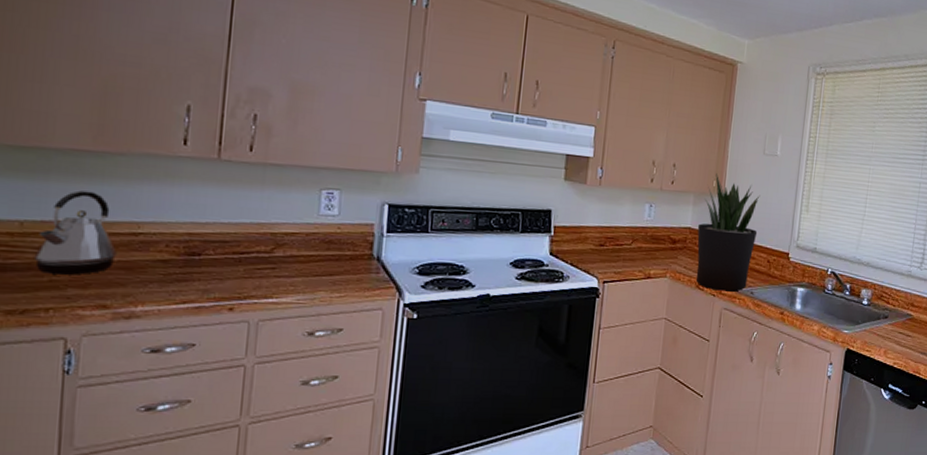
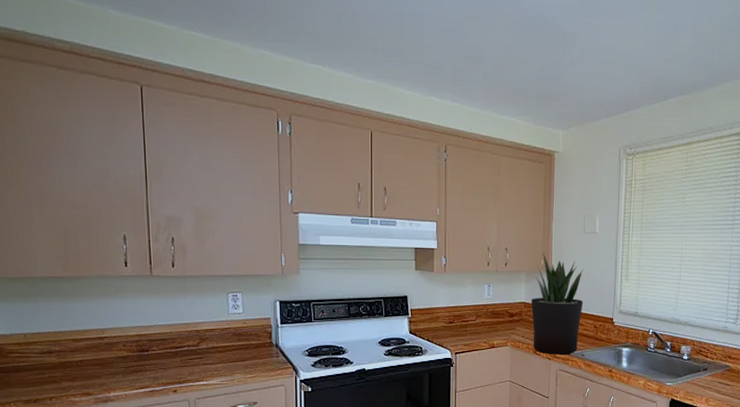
kettle: present [33,190,118,275] -> none [36,308,92,372]

